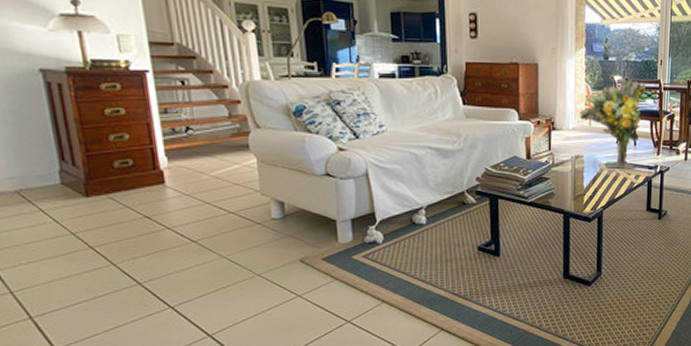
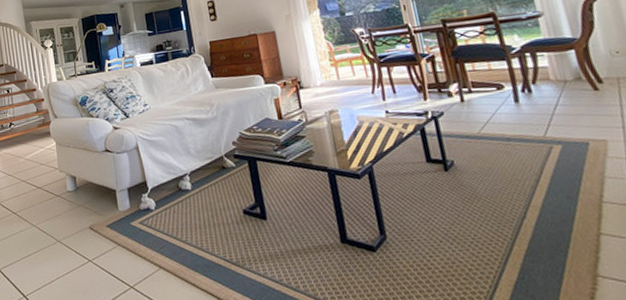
bouquet: present [579,78,646,169] -> none [325,28,402,120]

